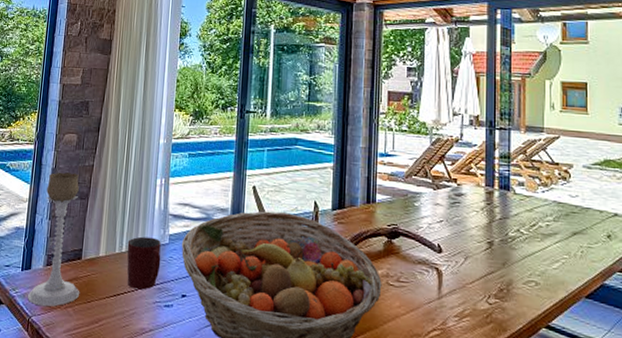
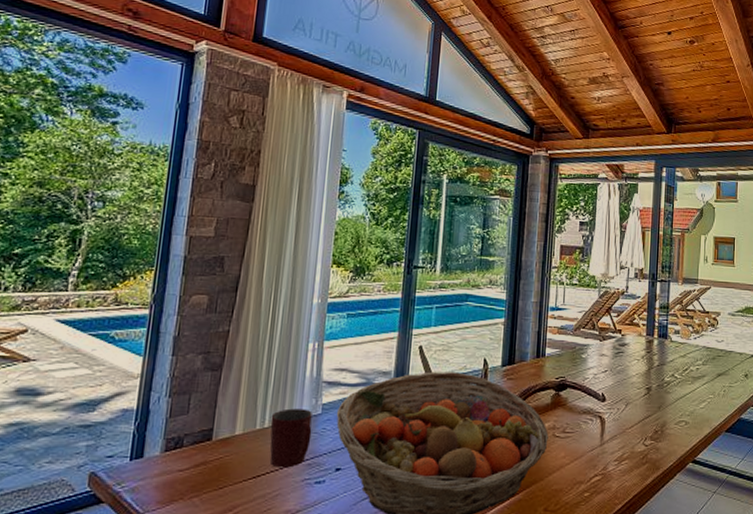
candle holder: present [27,172,80,307] -> none [137,340,210,500]

